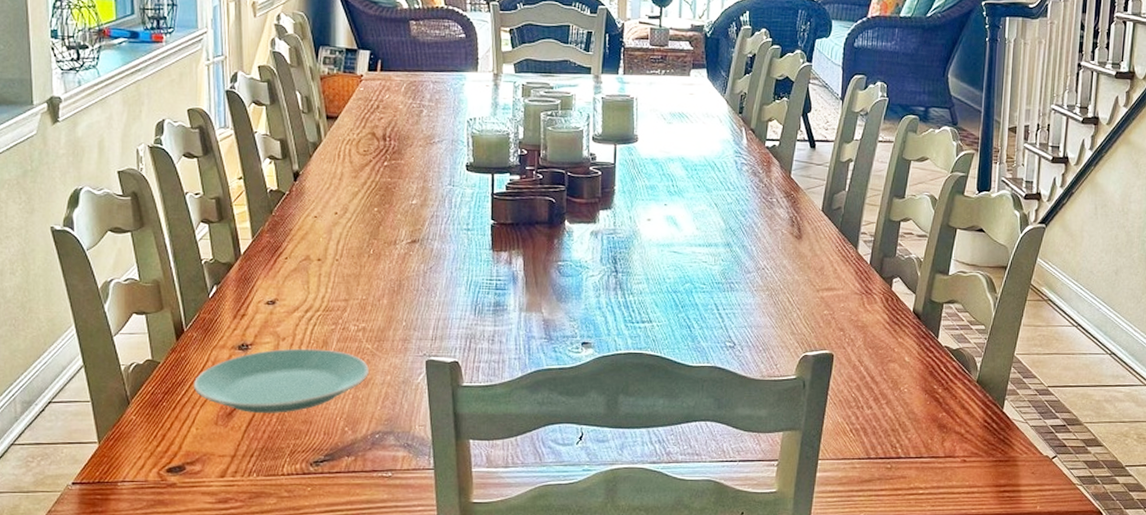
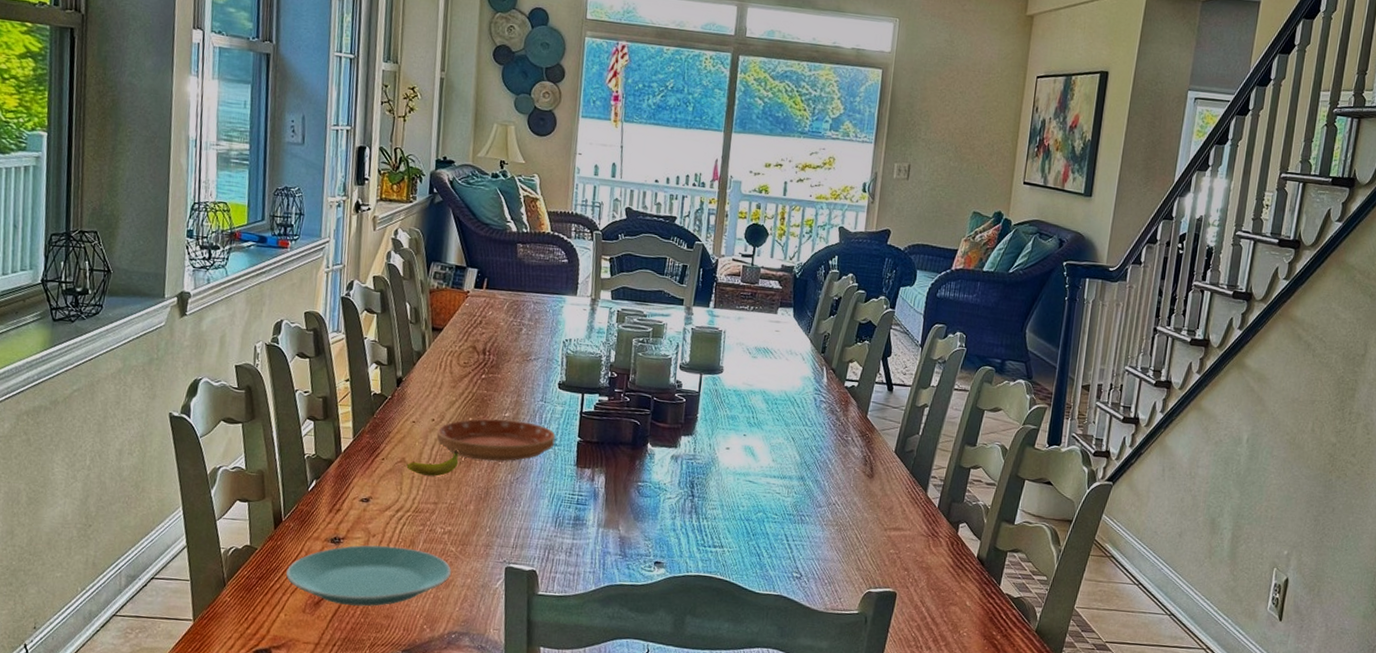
fruit: none [312,242,367,272] -> present [406,449,459,476]
saucer: none [341,207,467,251] -> present [436,418,556,461]

